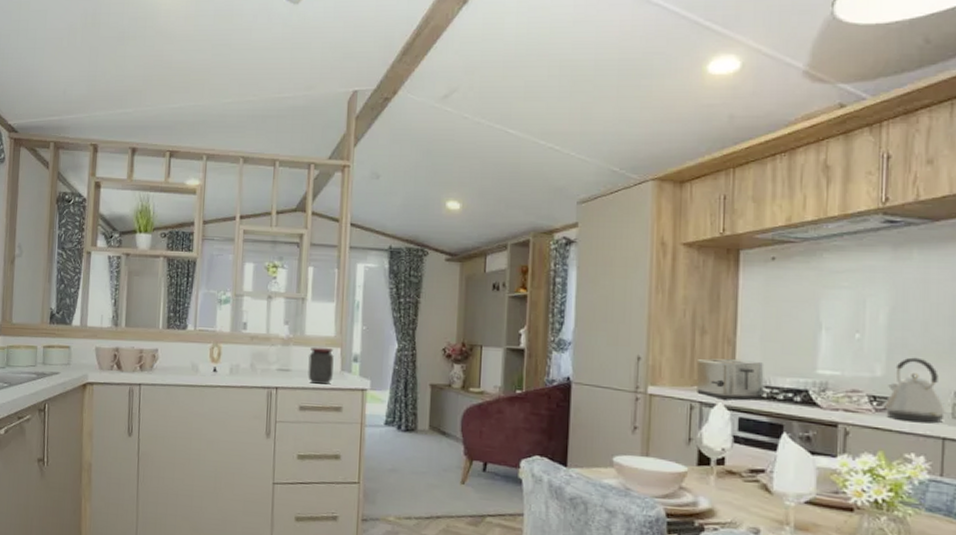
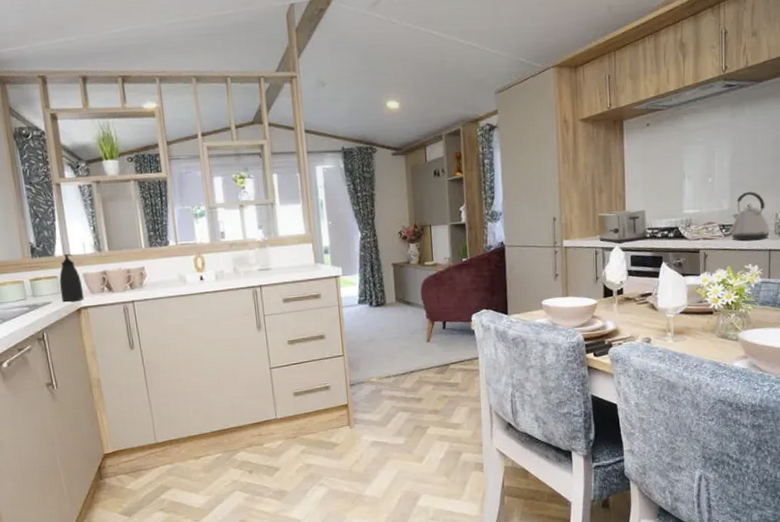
soap dispenser: none [70,325,93,376] -> present [59,254,85,303]
jar: present [308,346,334,384] -> none [285,243,309,278]

